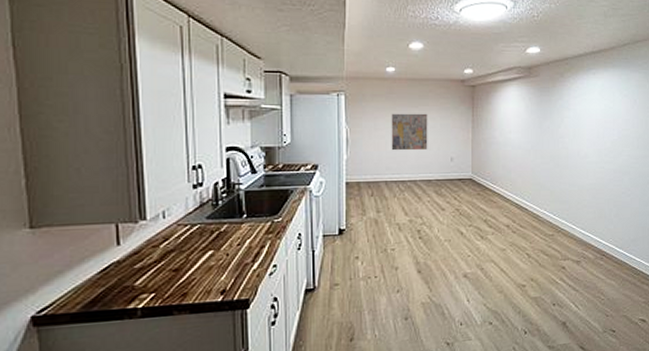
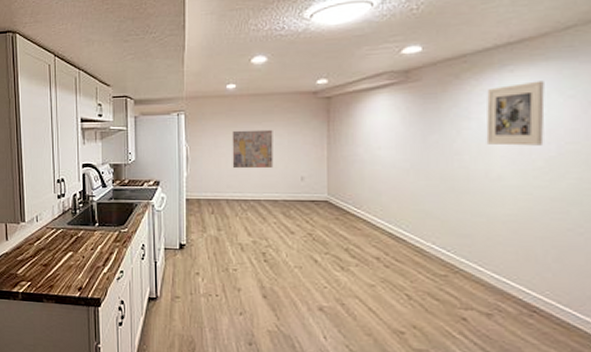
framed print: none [579,82,612,131] -> present [486,80,545,146]

